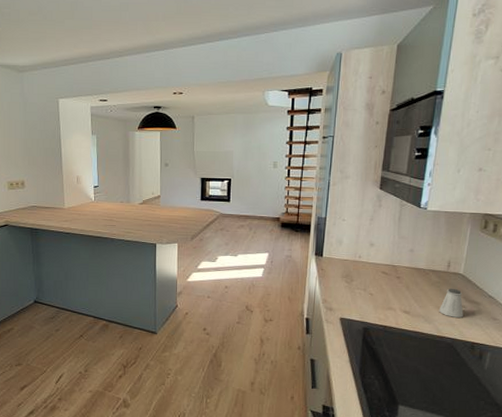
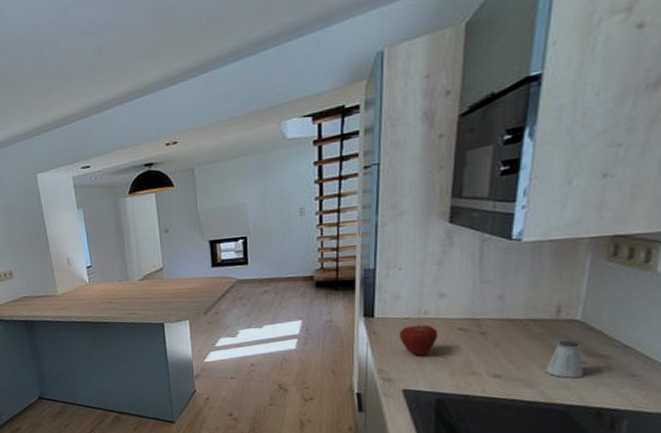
apple: none [340,266,368,291] -> present [400,325,438,356]

